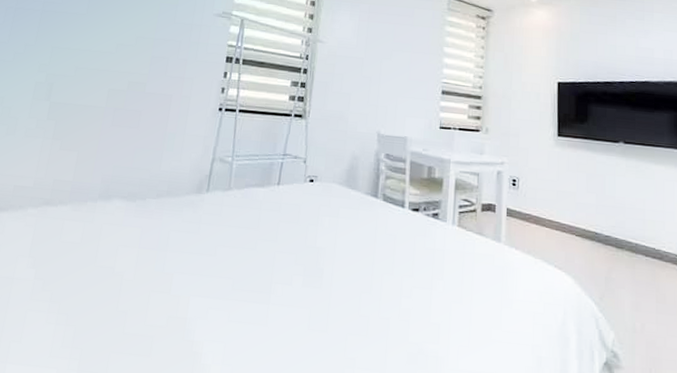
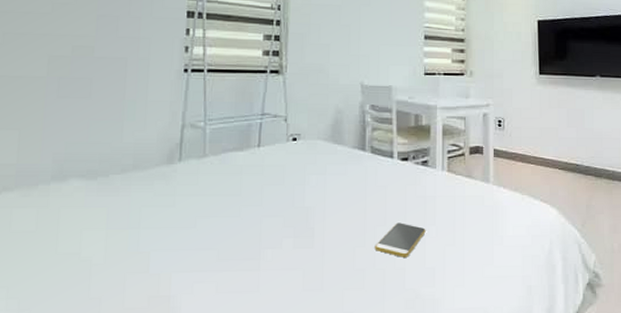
smartphone: none [380,273,433,310] -> present [374,223,426,257]

